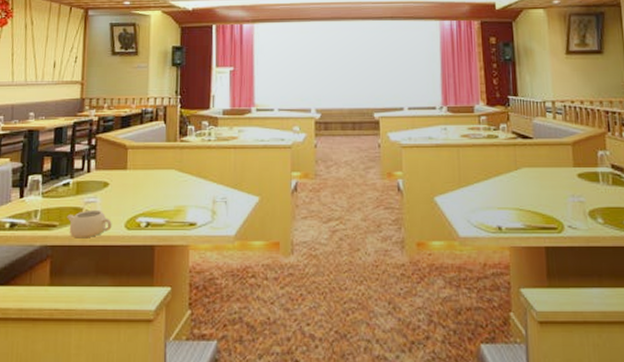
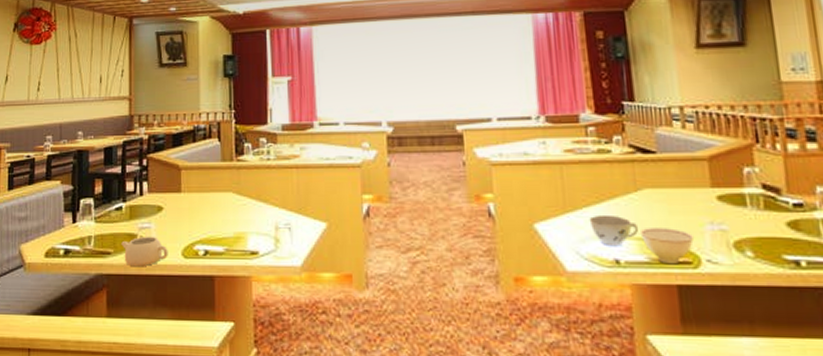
teacup: none [478,189,516,216] -> present [589,214,638,247]
bowl: none [518,199,559,230] -> present [640,226,694,265]

